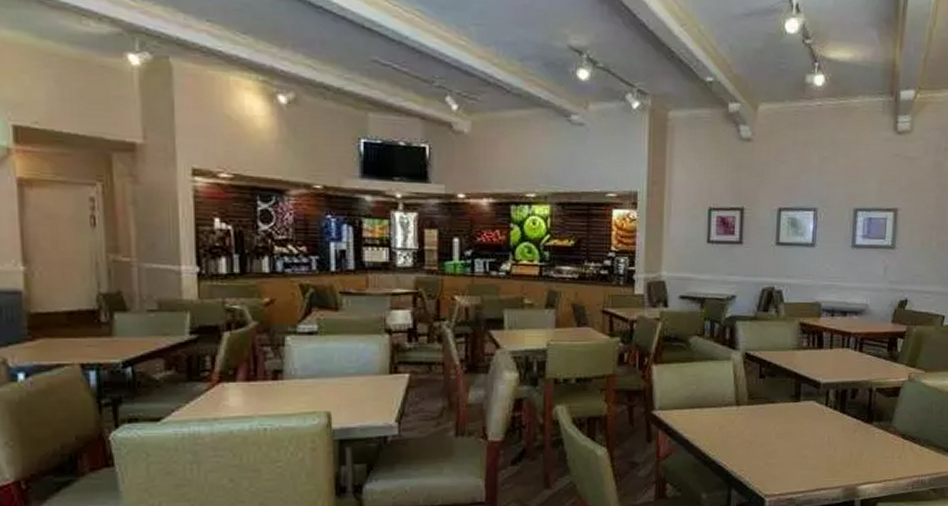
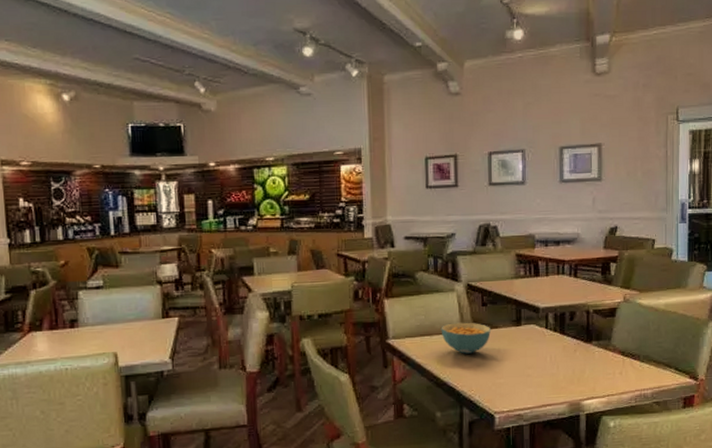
cereal bowl: none [713,395,767,430] -> present [441,322,491,354]

